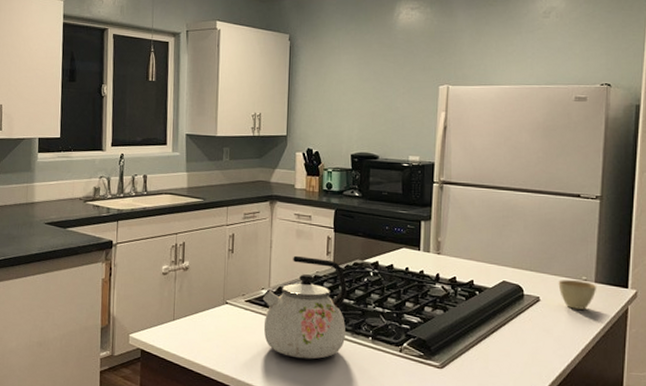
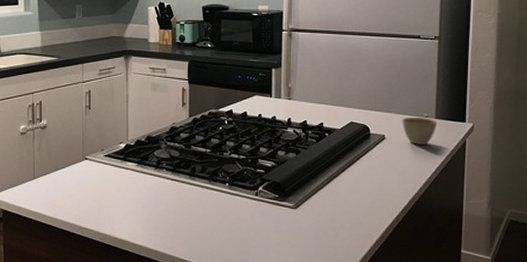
kettle: present [263,255,348,359] -> none [122,108,204,208]

